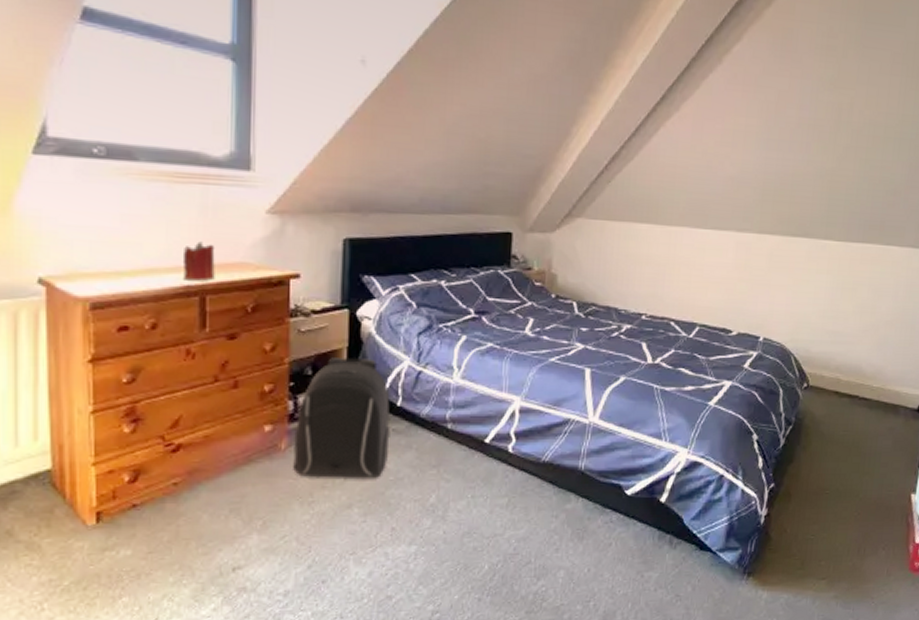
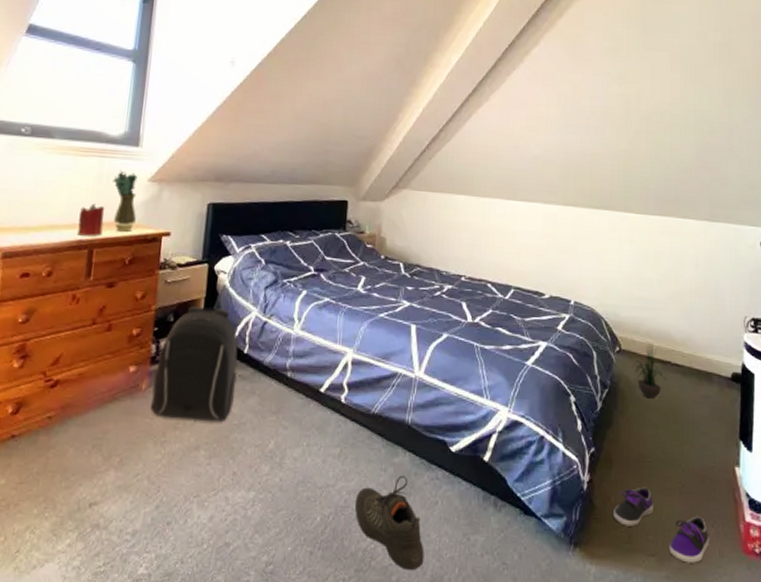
vase: none [221,200,255,274] -> present [113,170,138,232]
shoe: none [524,520,597,609] -> present [354,475,424,571]
shoe: none [788,517,879,583] -> present [613,487,709,563]
potted plant: none [818,377,852,433] -> present [631,343,666,399]

